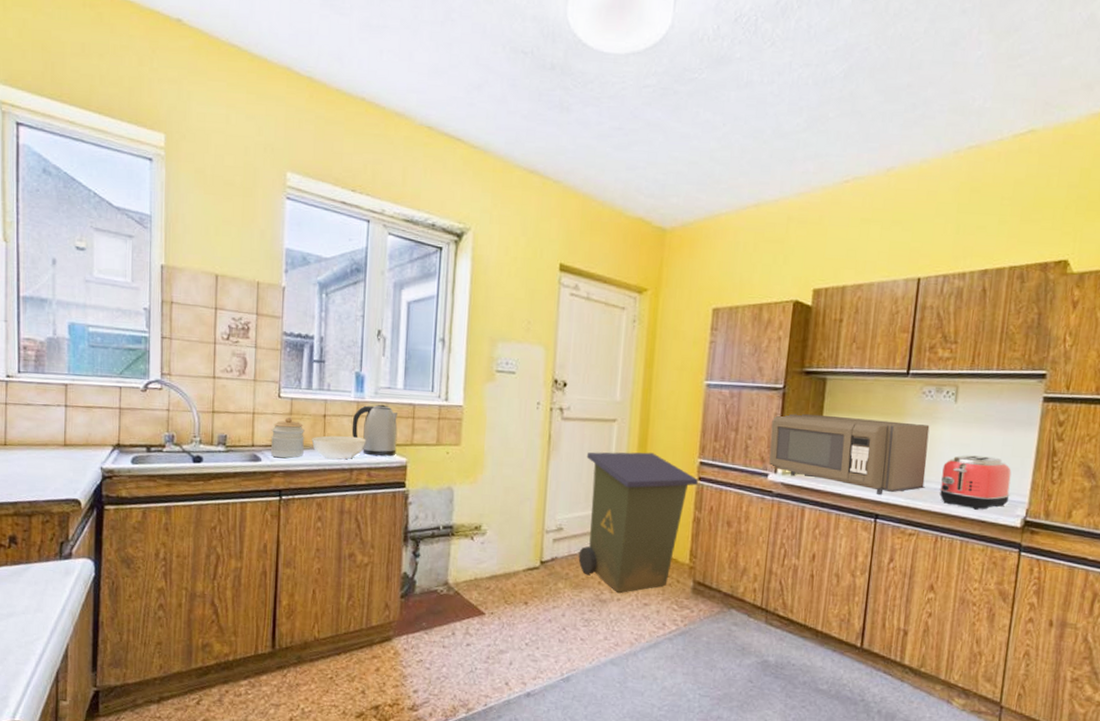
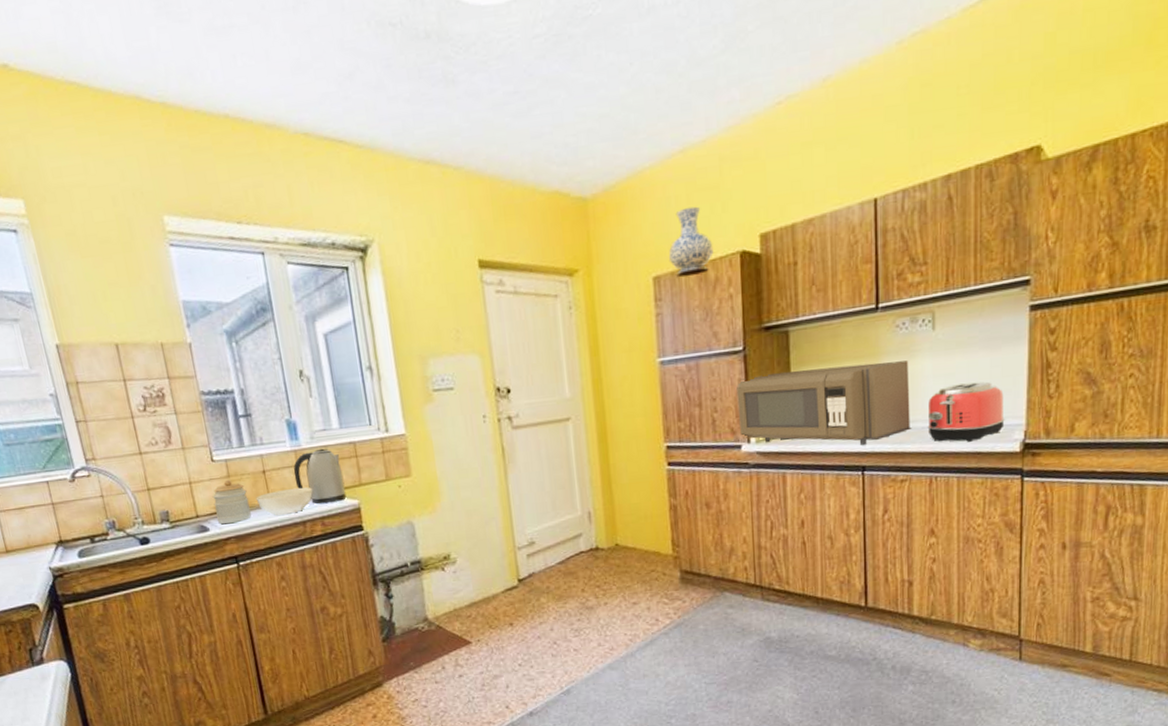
recycling bin: present [578,452,699,594] -> none [545,446,669,598]
vase: none [729,254,771,315] -> present [668,206,714,278]

